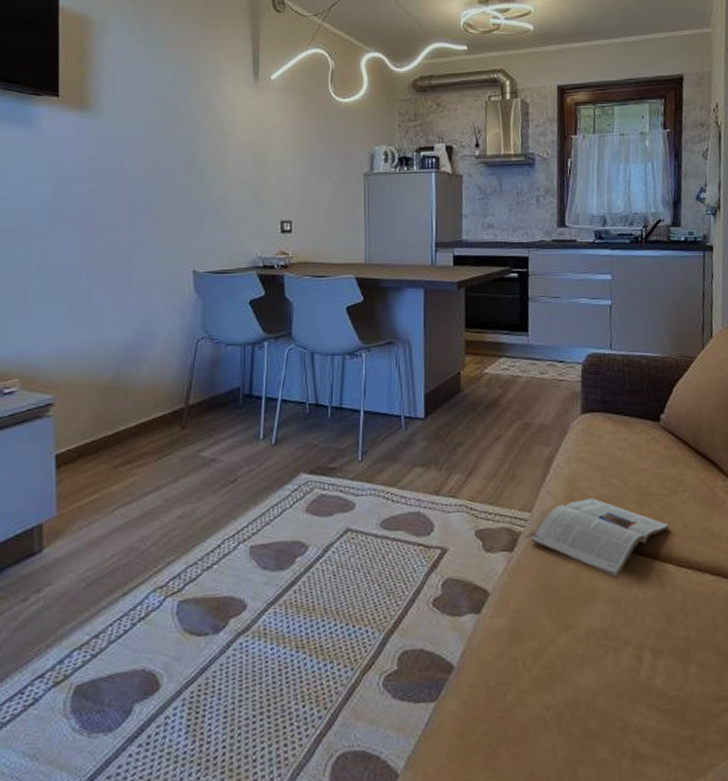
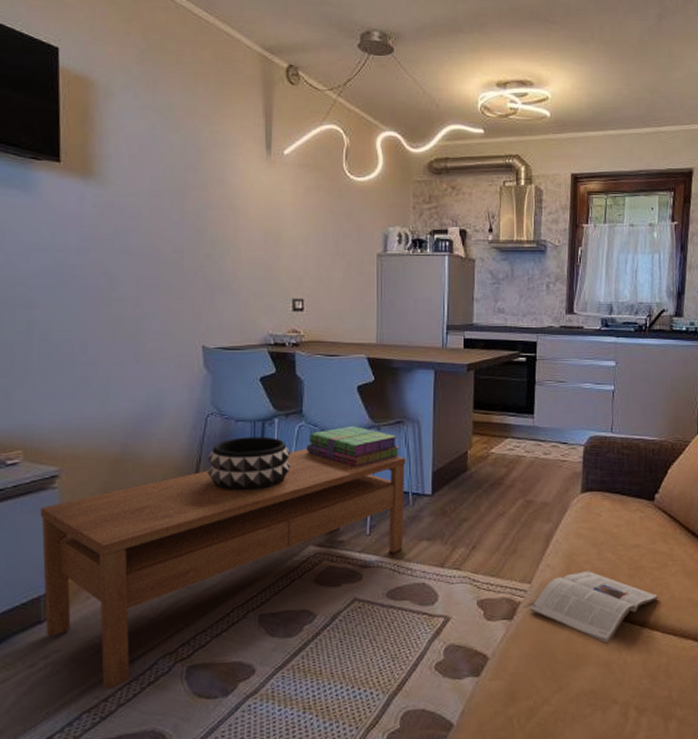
coffee table: none [35,372,398,625] -> present [40,448,406,689]
decorative bowl: none [197,360,281,417] -> present [207,436,291,491]
stack of books: none [297,347,390,390] -> present [307,425,399,467]

